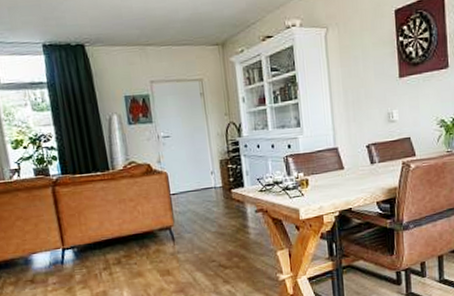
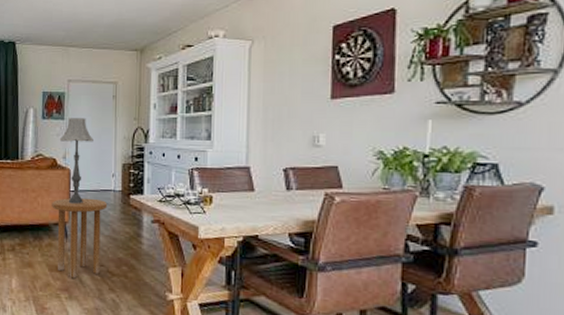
table lamp: none [150,119,187,207] -> present [59,118,93,204]
side table: none [153,198,212,279] -> present [52,198,108,279]

